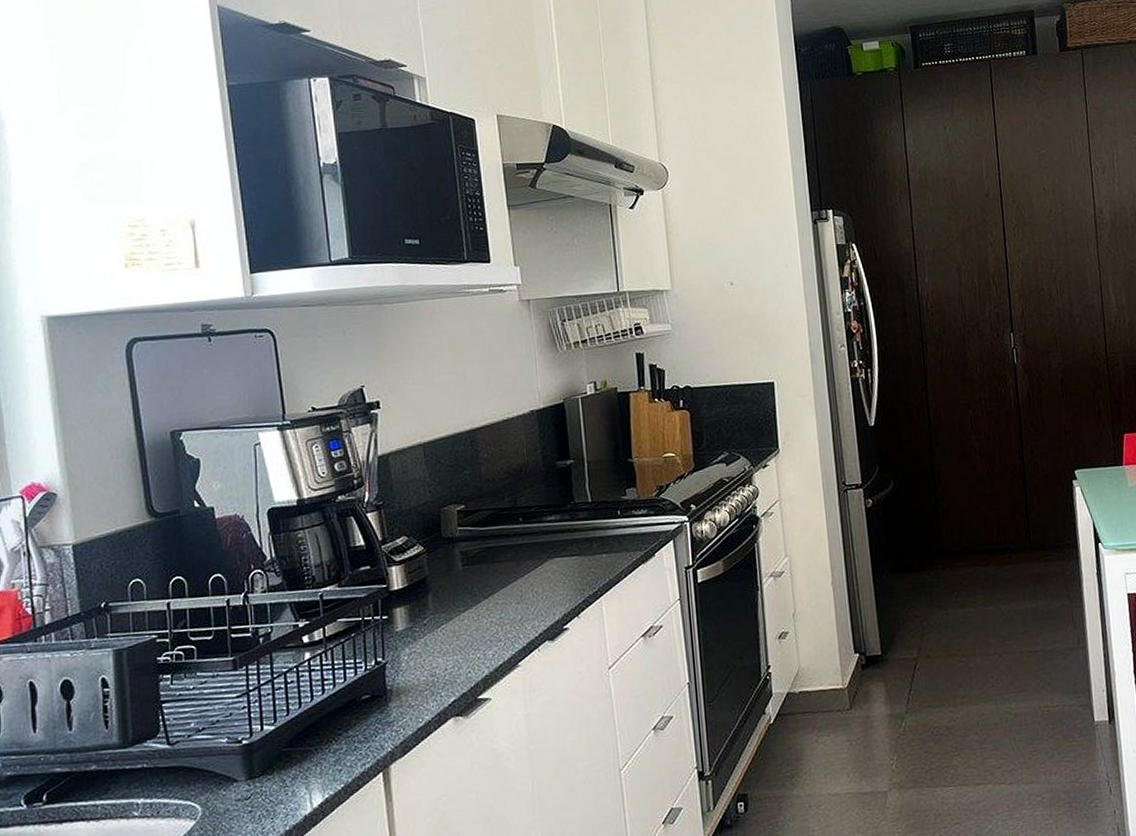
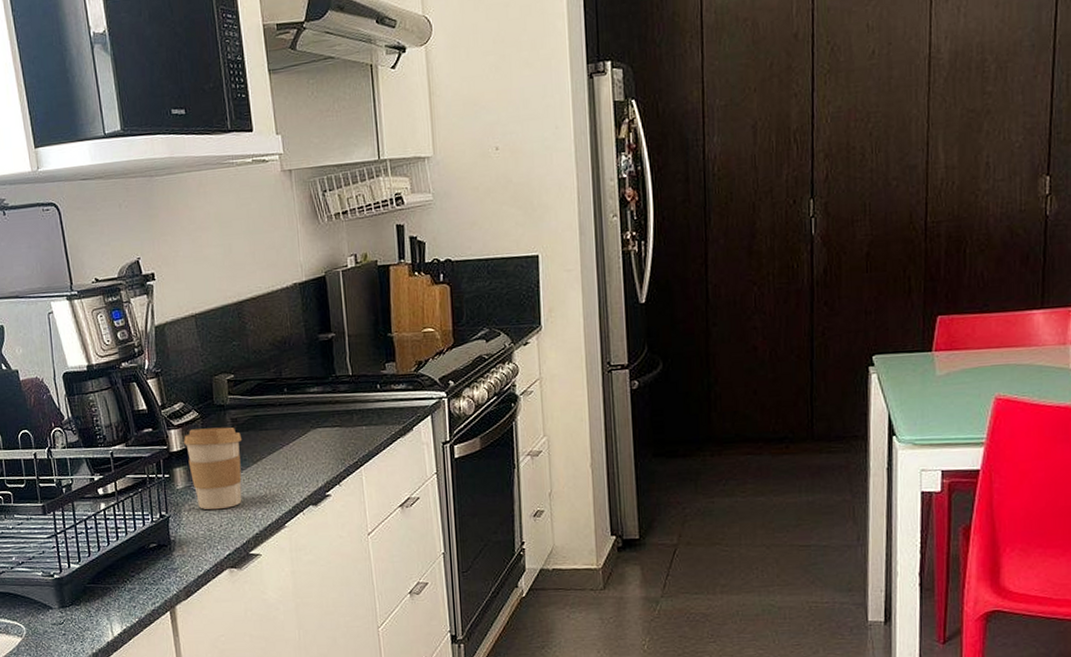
coffee cup: none [406,561,473,653] -> present [184,427,243,510]

